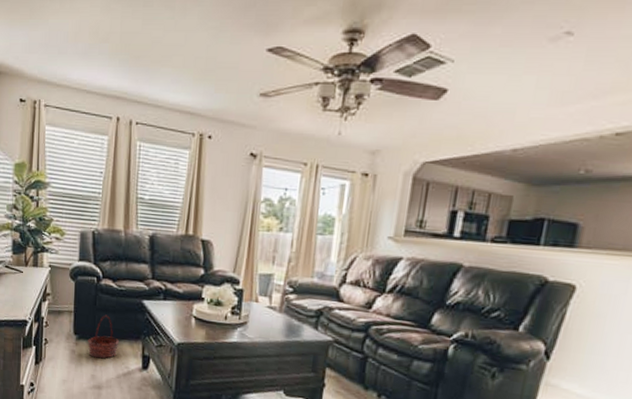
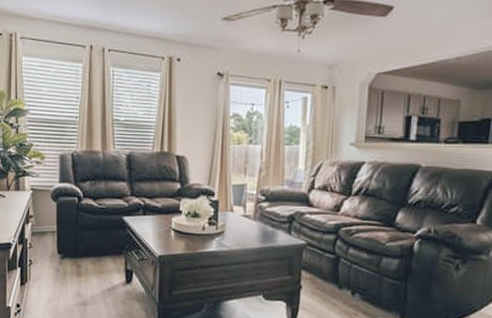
basket: present [87,314,120,359] -> none [71,232,103,276]

